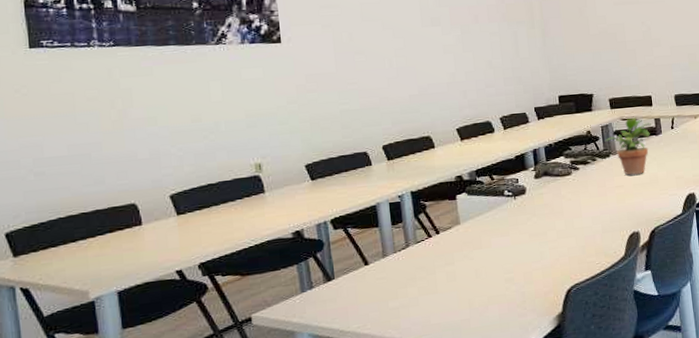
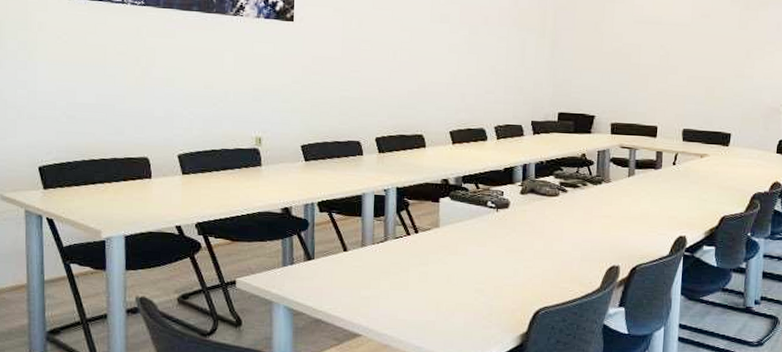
potted plant: present [605,117,651,176] -> none [599,146,652,207]

